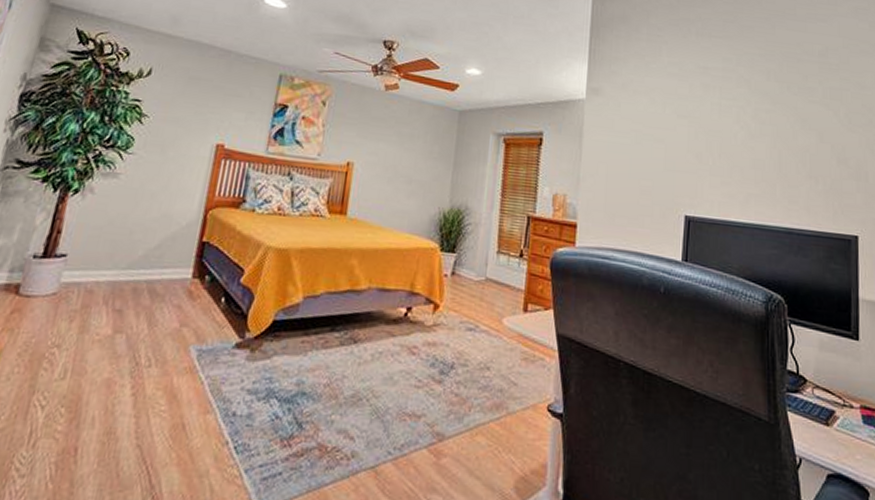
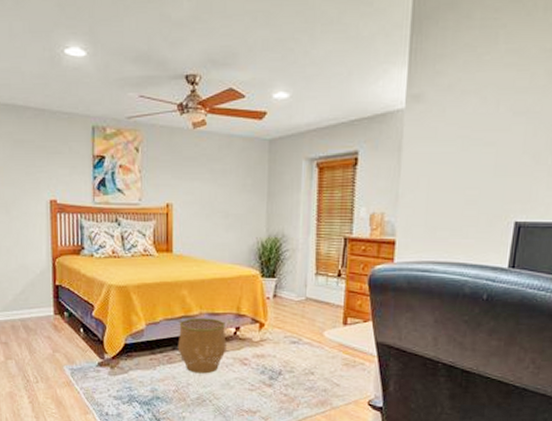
basket: none [337,293,396,364] -> present [177,317,227,374]

